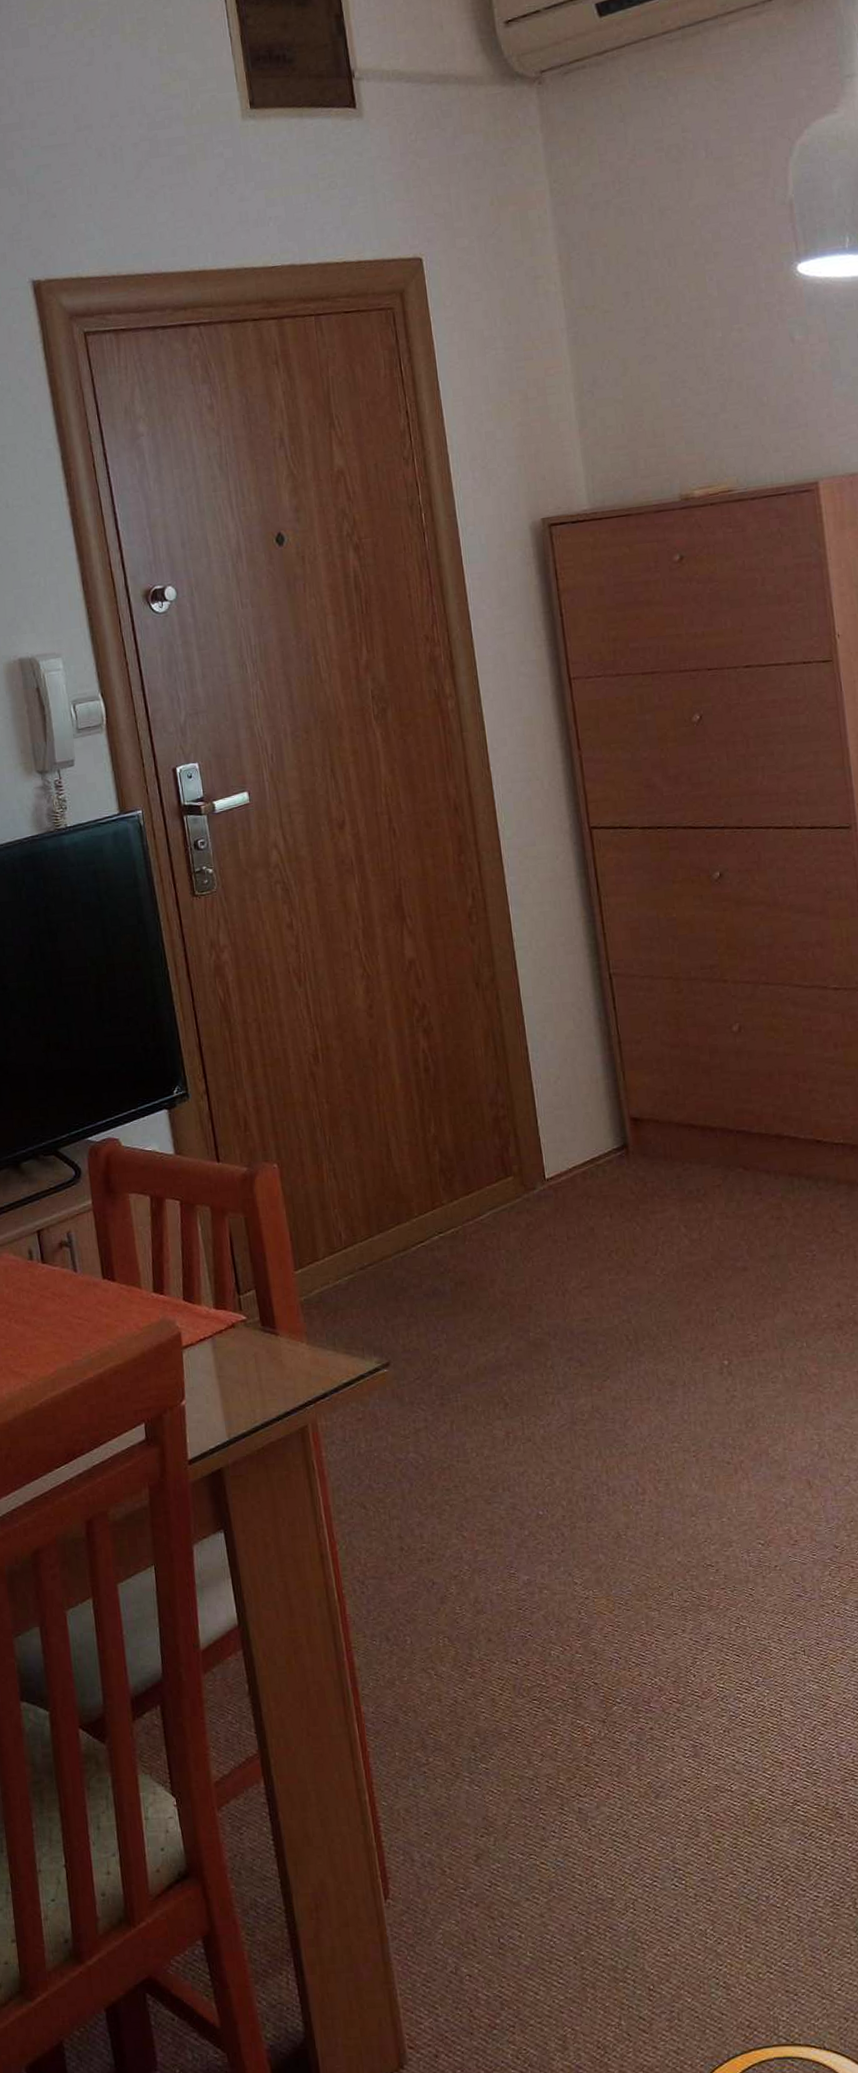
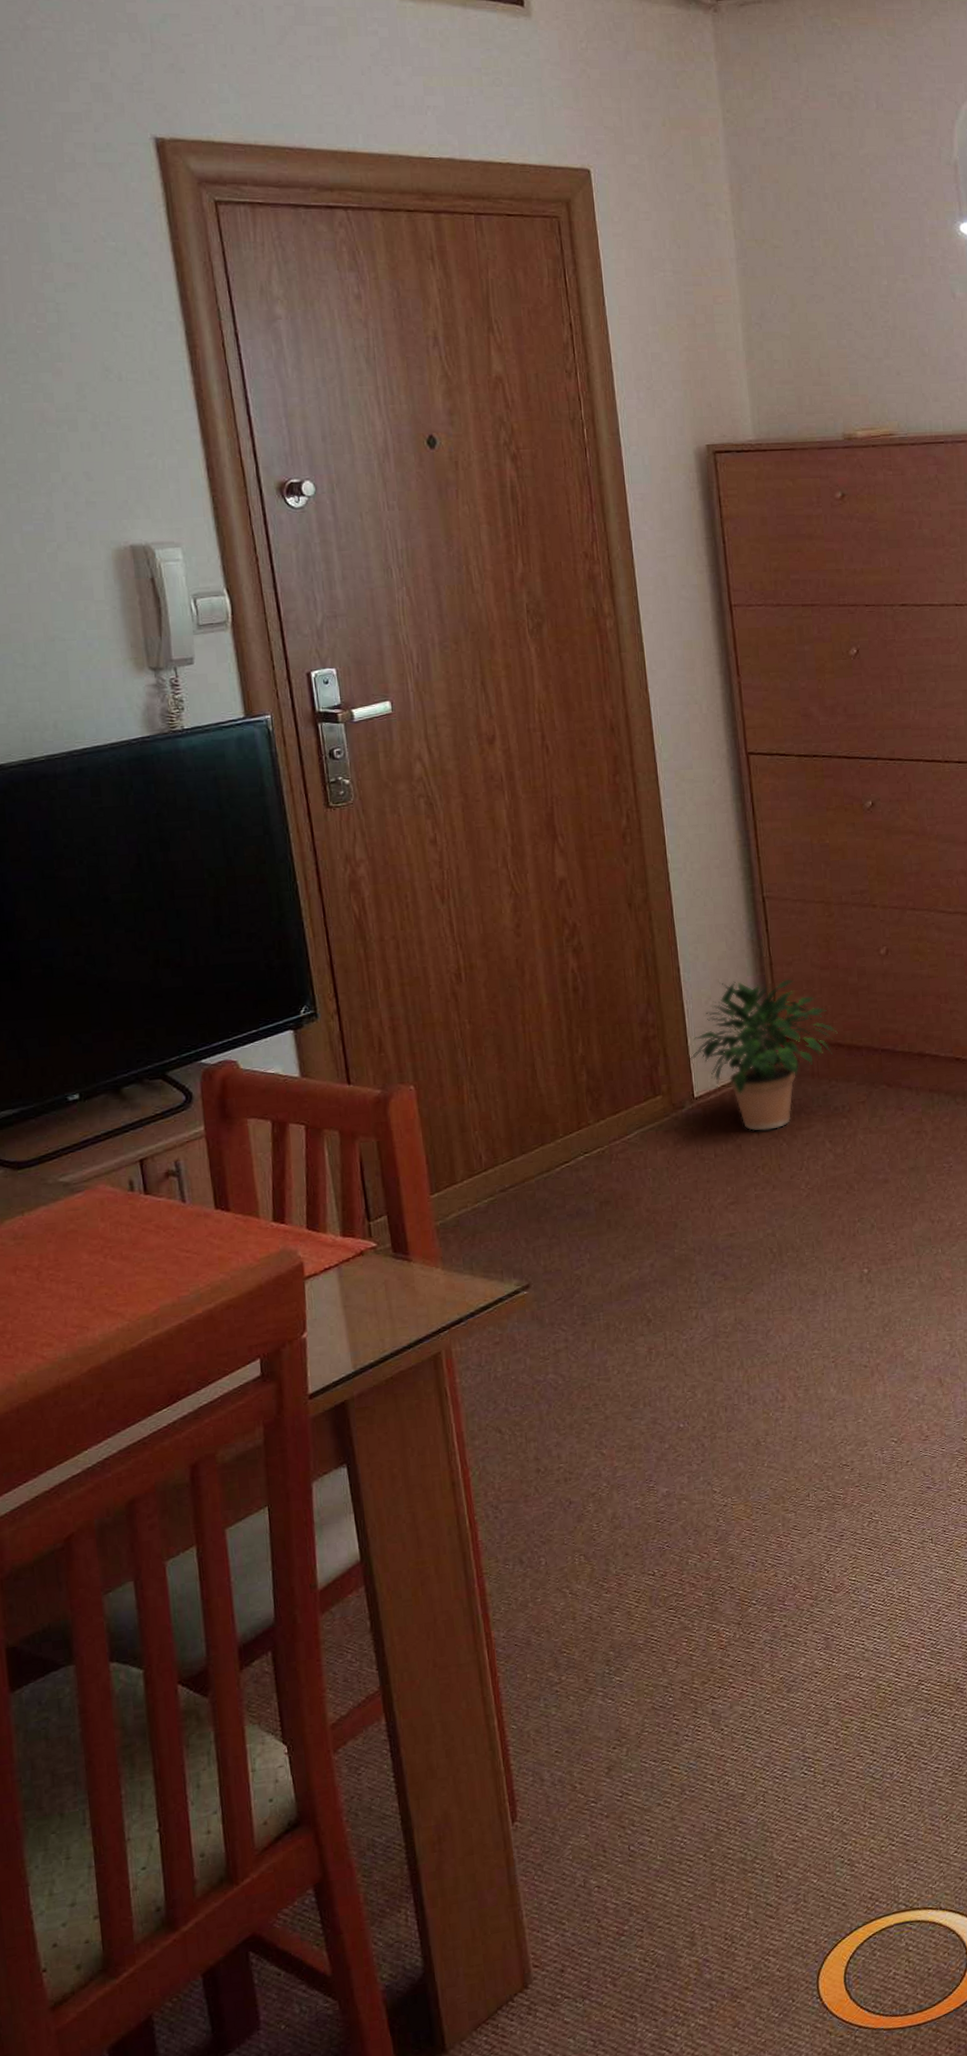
potted plant: none [538,1057,690,1214] -> present [688,978,838,1131]

